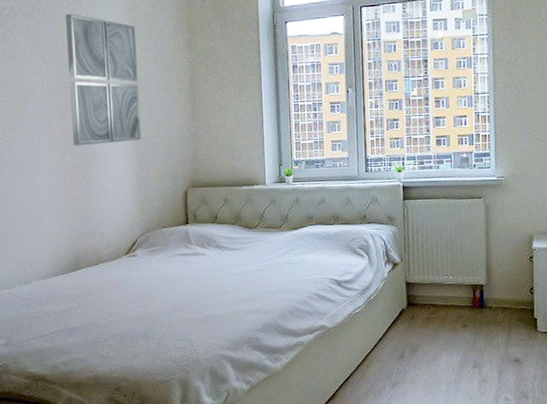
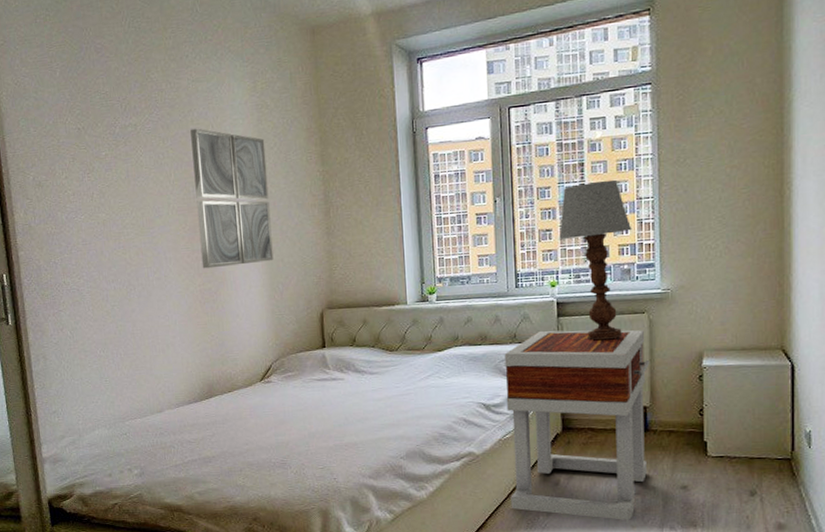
side table: none [355,212,486,391] -> present [504,329,650,520]
table lamp: none [405,75,470,223] -> present [559,179,632,341]

